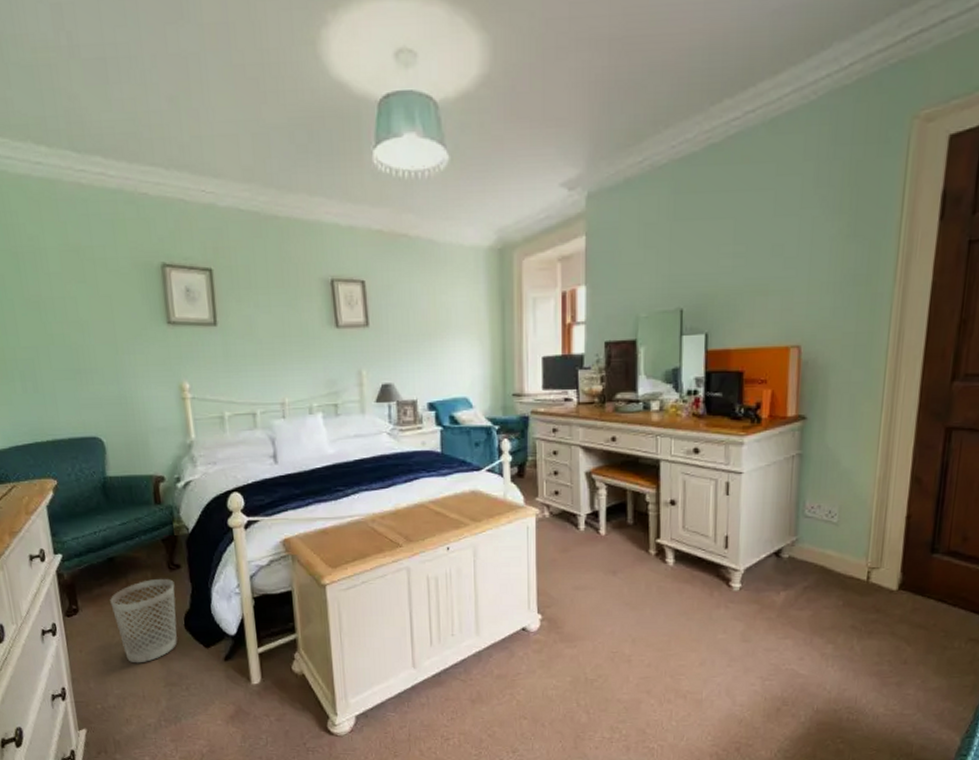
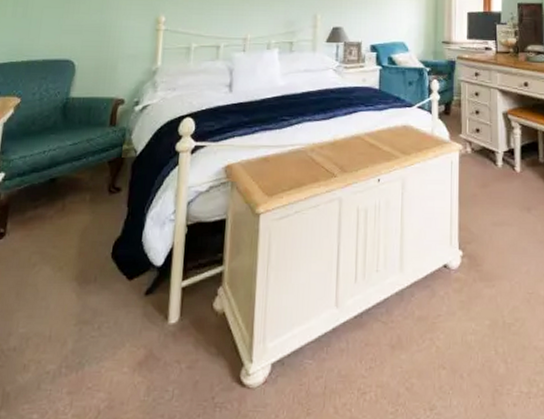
wastebasket: present [110,578,178,663] -> none [40,201,111,297]

